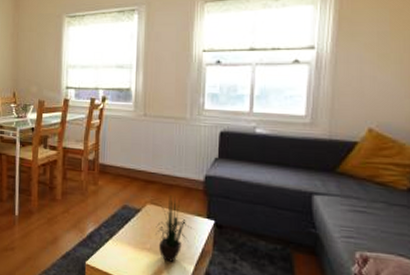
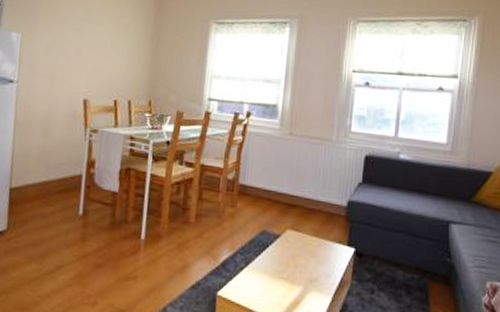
potted plant: present [155,195,195,262] -> none [294,220,335,293]

